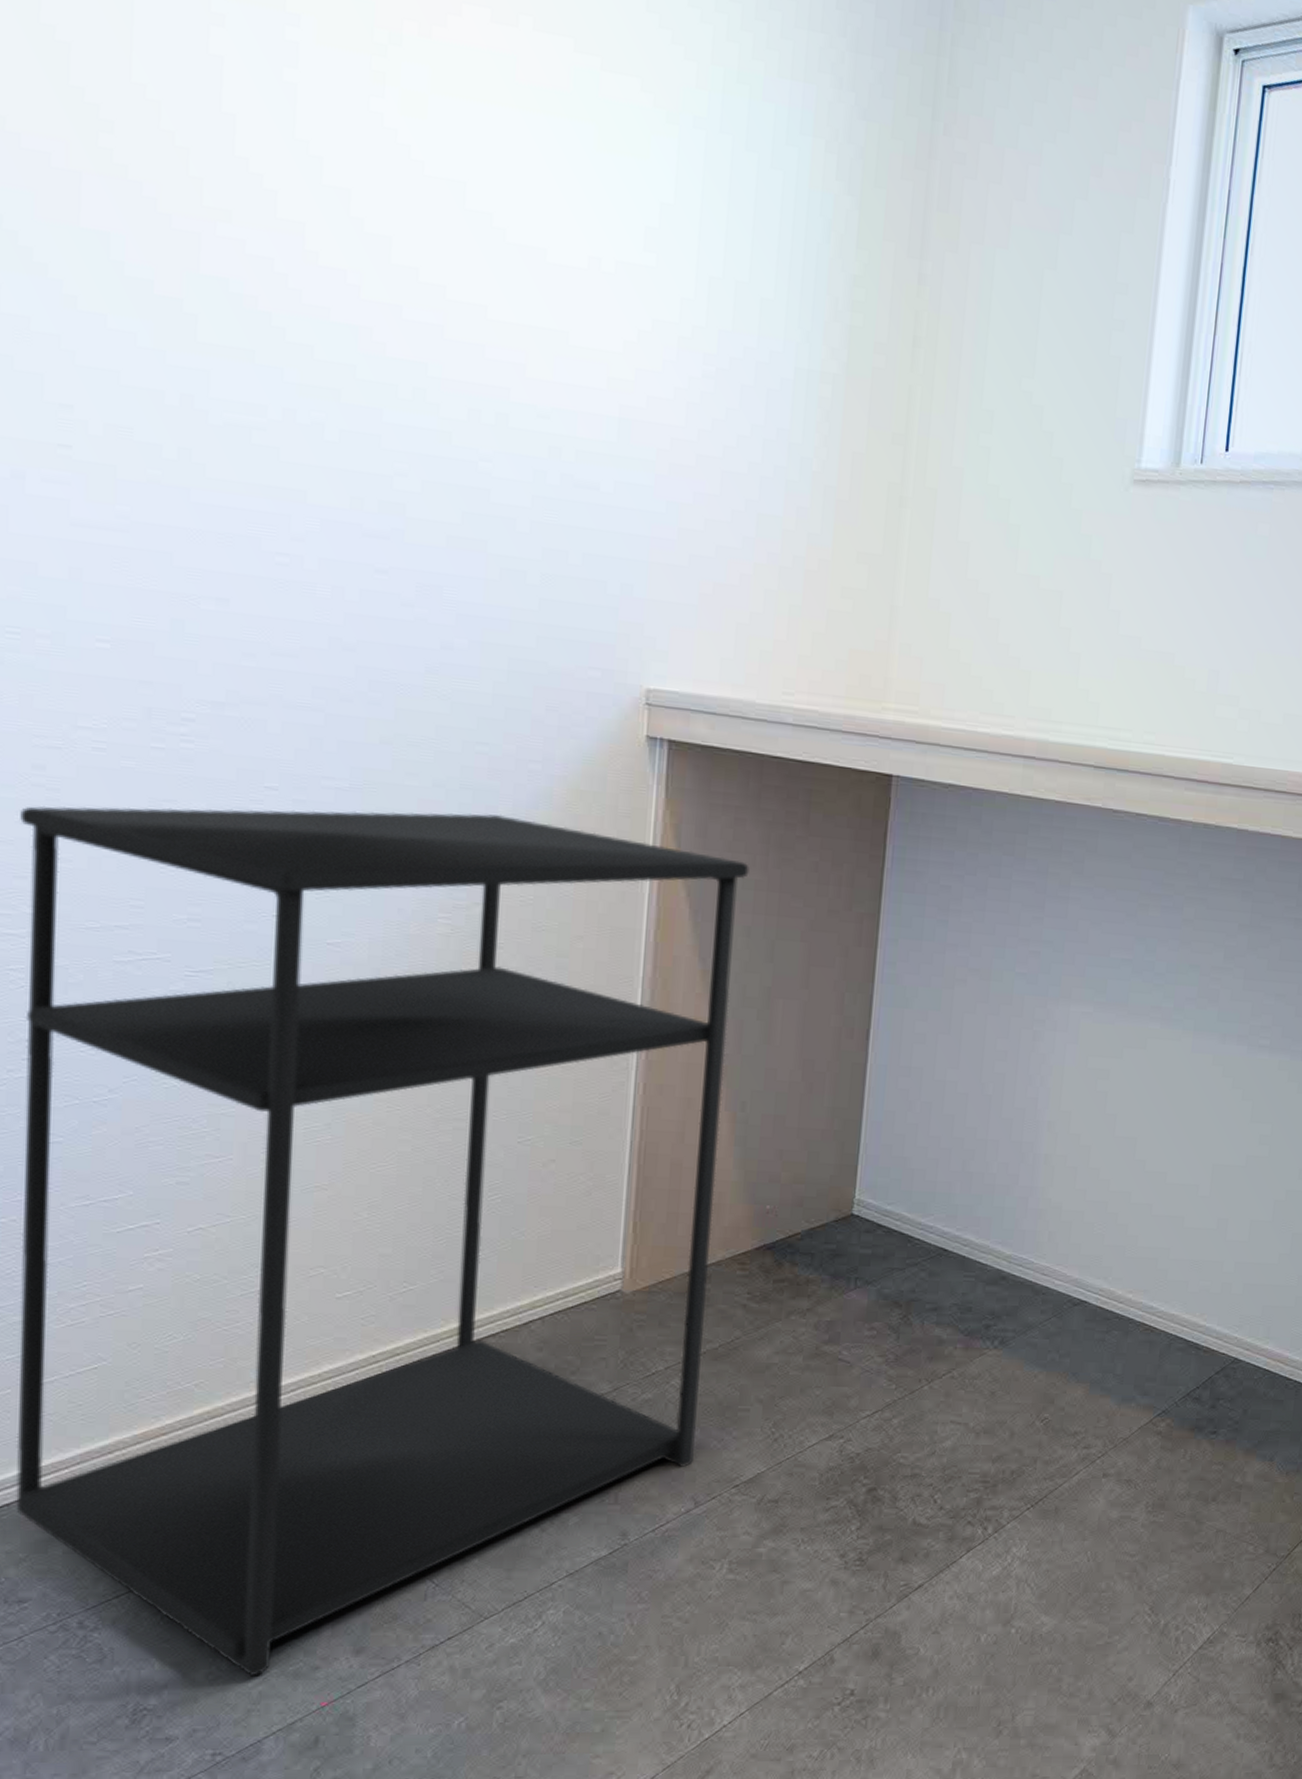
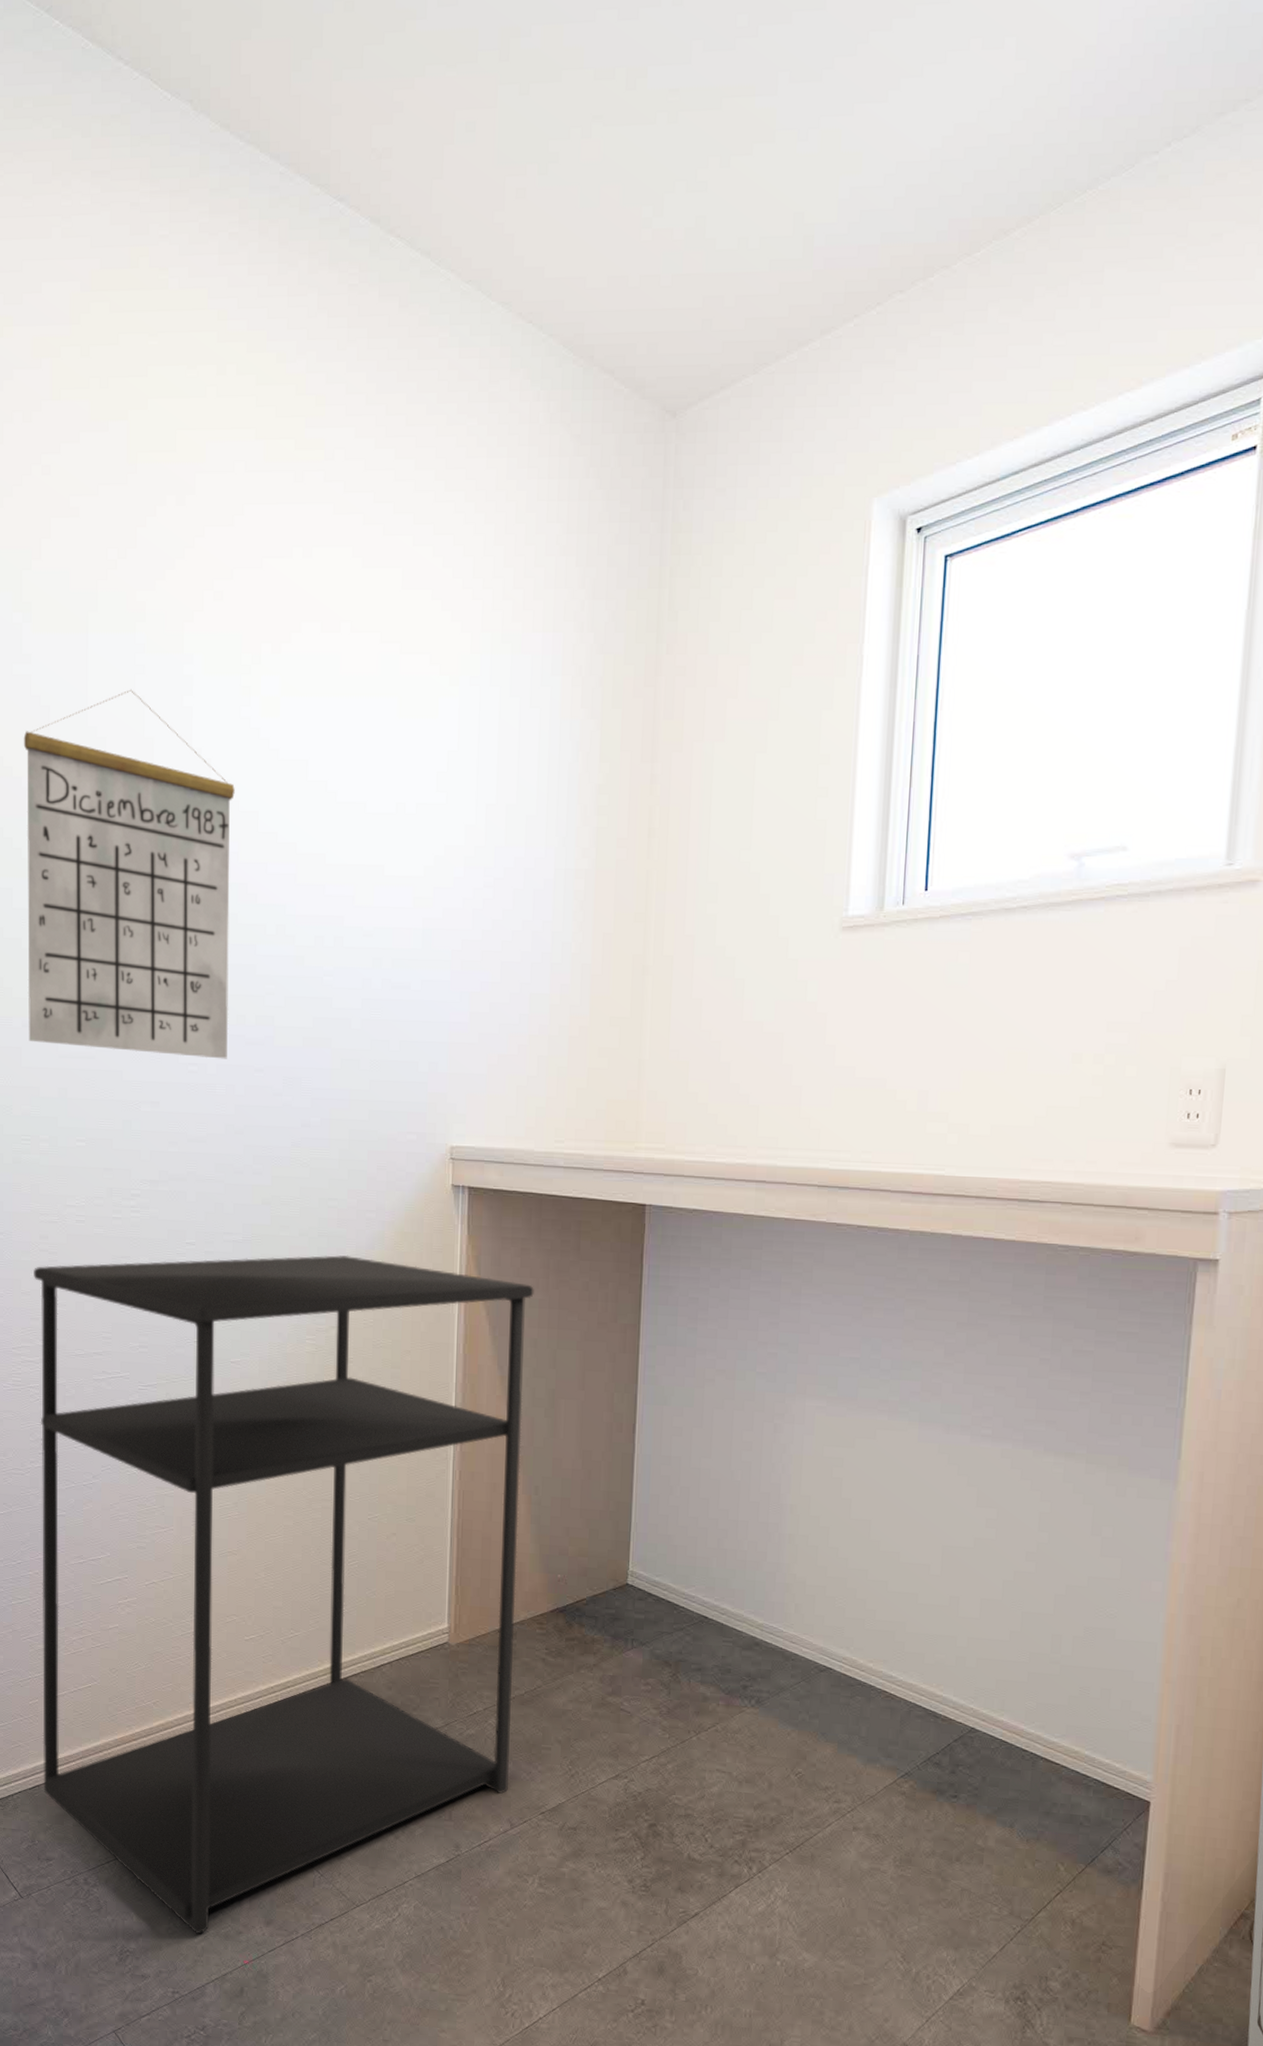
calendar: none [21,43,358,553] -> present [23,689,235,1059]

